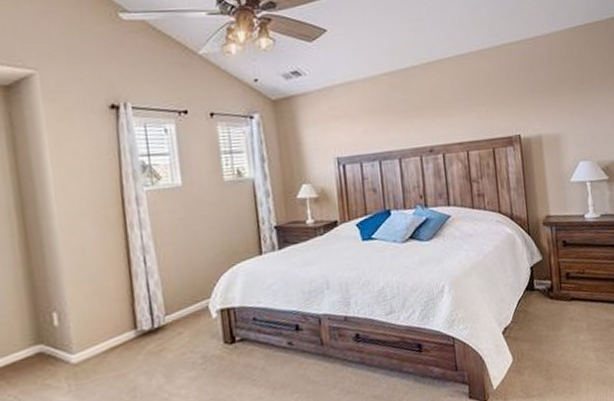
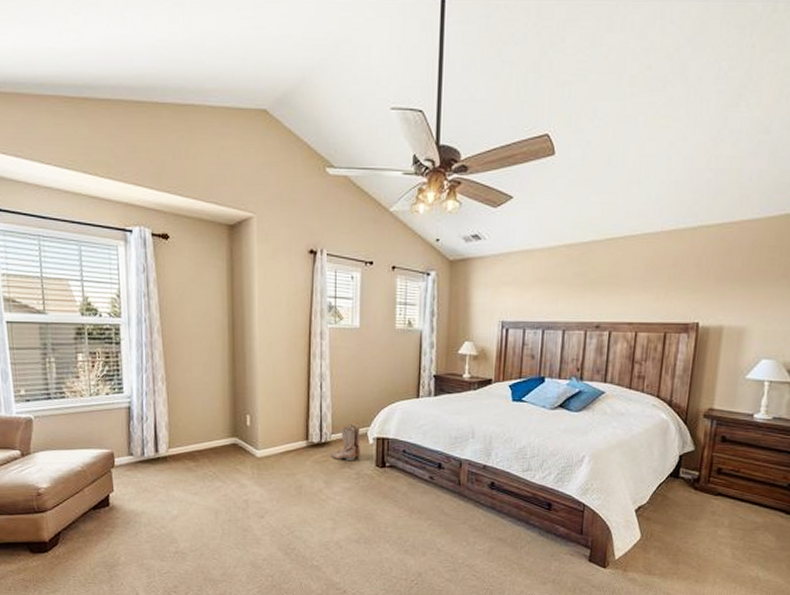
boots: none [168,297,203,346] -> present [331,423,360,462]

